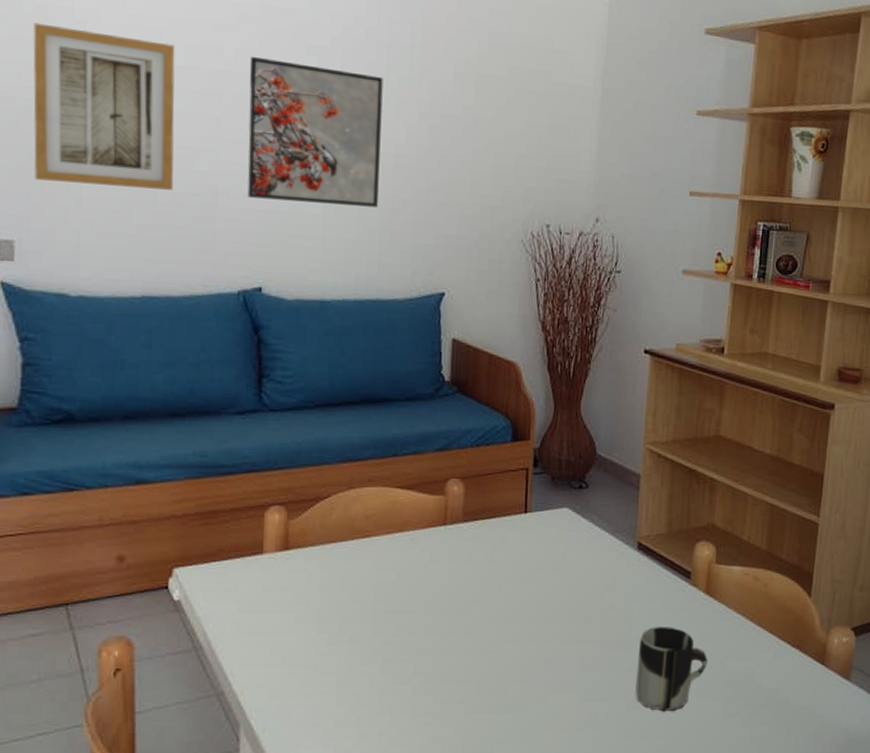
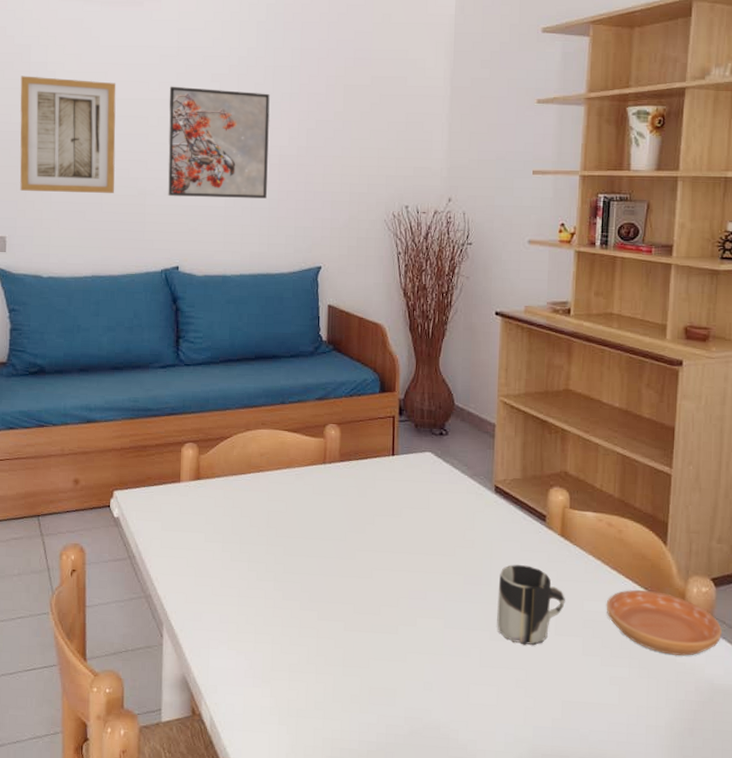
saucer: none [749,644,859,709] -> present [606,589,722,656]

